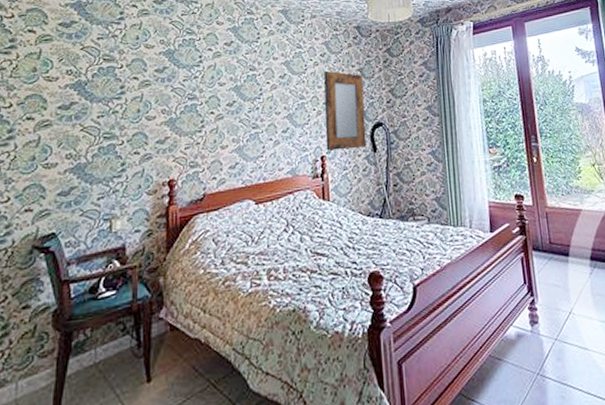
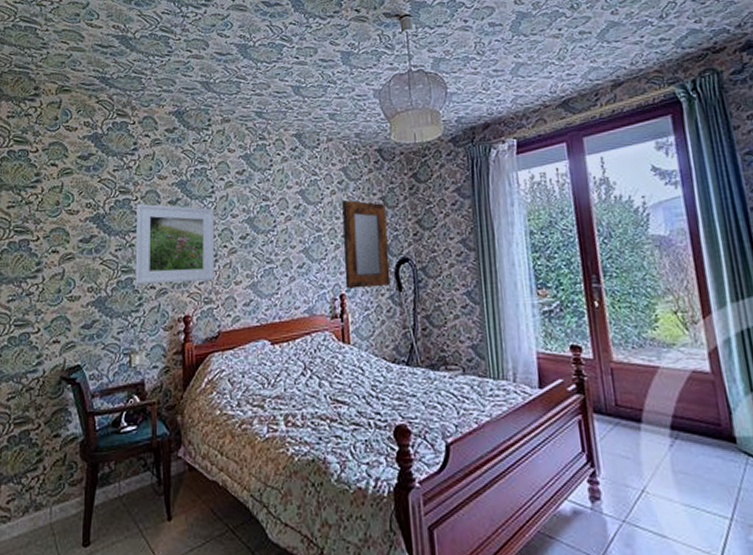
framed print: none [118,71,202,150] -> present [135,203,215,284]

